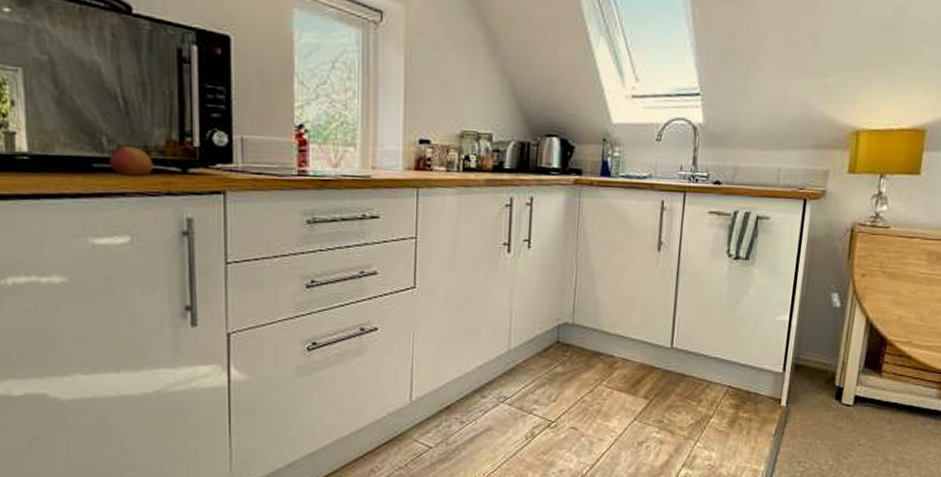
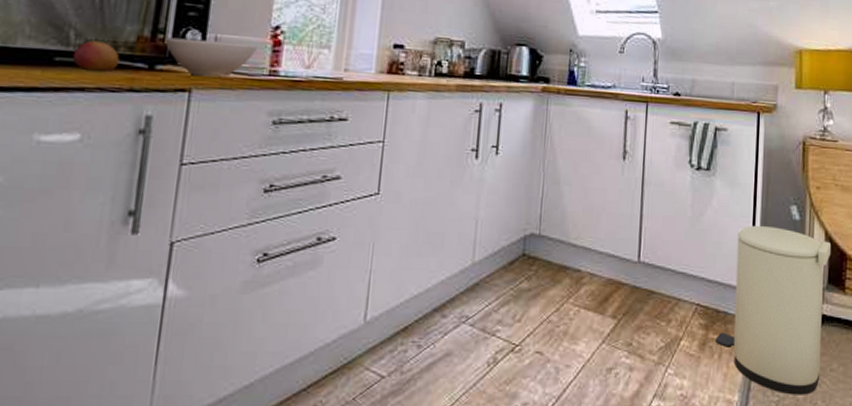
bowl: none [193,140,284,178] -> present [164,37,258,77]
pedal bin: none [745,312,872,466] -> present [715,225,832,395]

